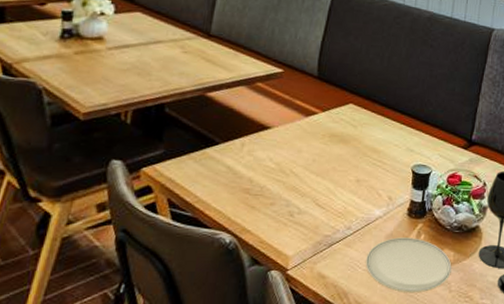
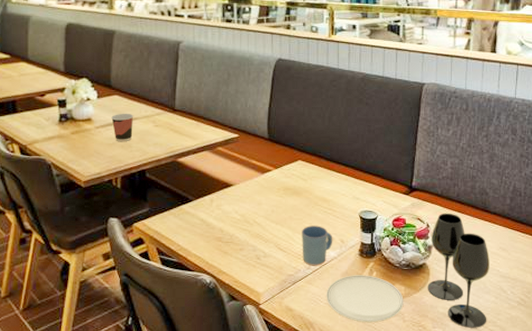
cup: none [129,34,159,69] -> present [111,113,134,142]
mug: none [343,179,380,226] -> present [302,226,333,266]

